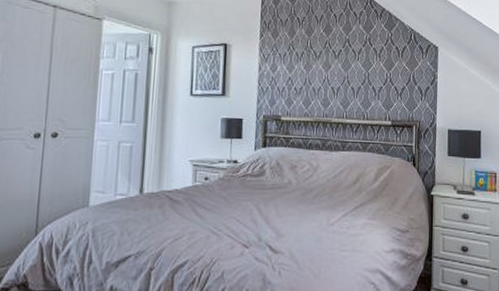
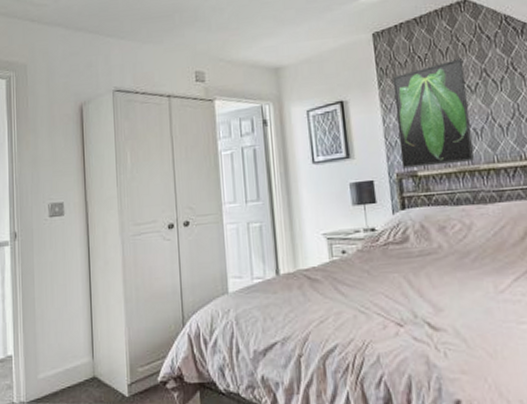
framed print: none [269,26,332,114] -> present [392,58,474,169]

